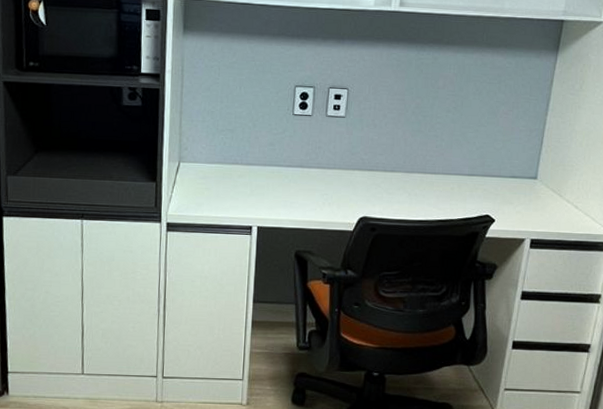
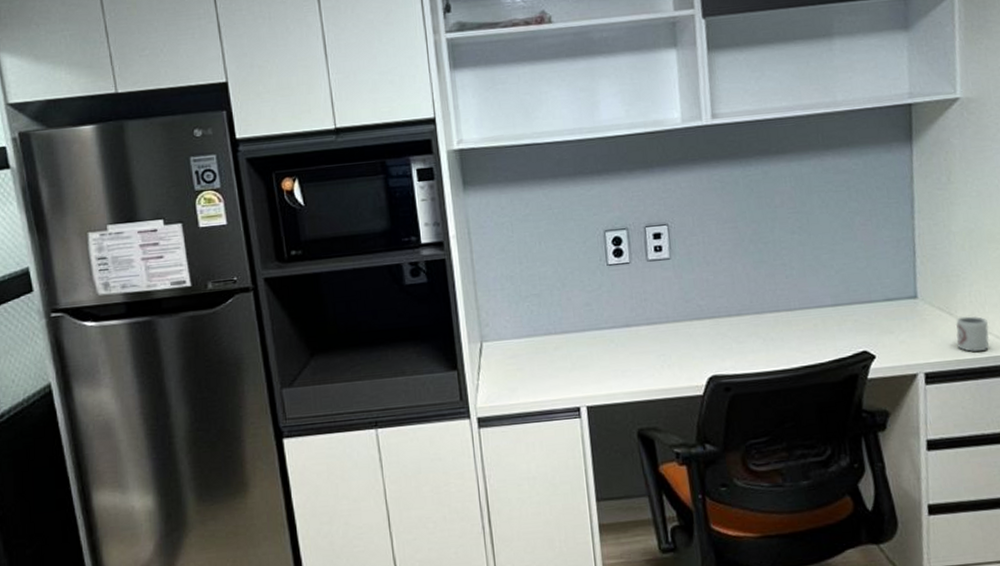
cup: none [560,199,588,229] -> present [955,315,989,352]

